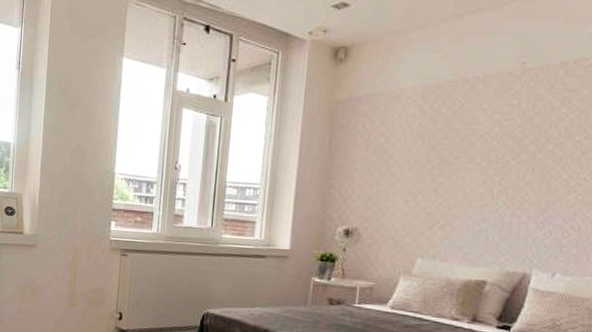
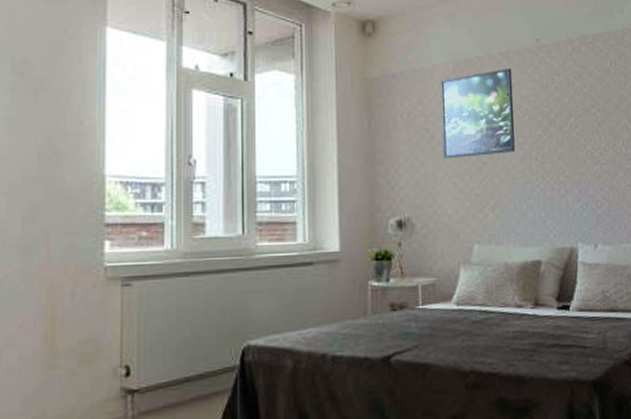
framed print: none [398,92,487,178] -> present [441,67,515,159]

